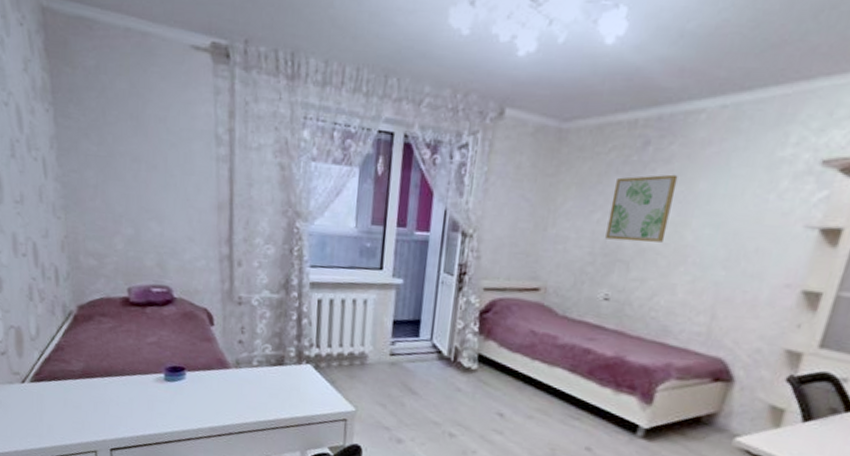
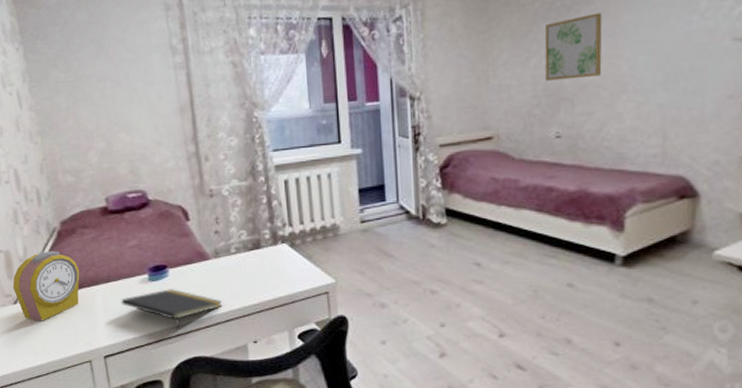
alarm clock: none [21,334,93,405] -> present [12,251,80,321]
notepad: none [133,391,237,435] -> present [121,289,222,331]

